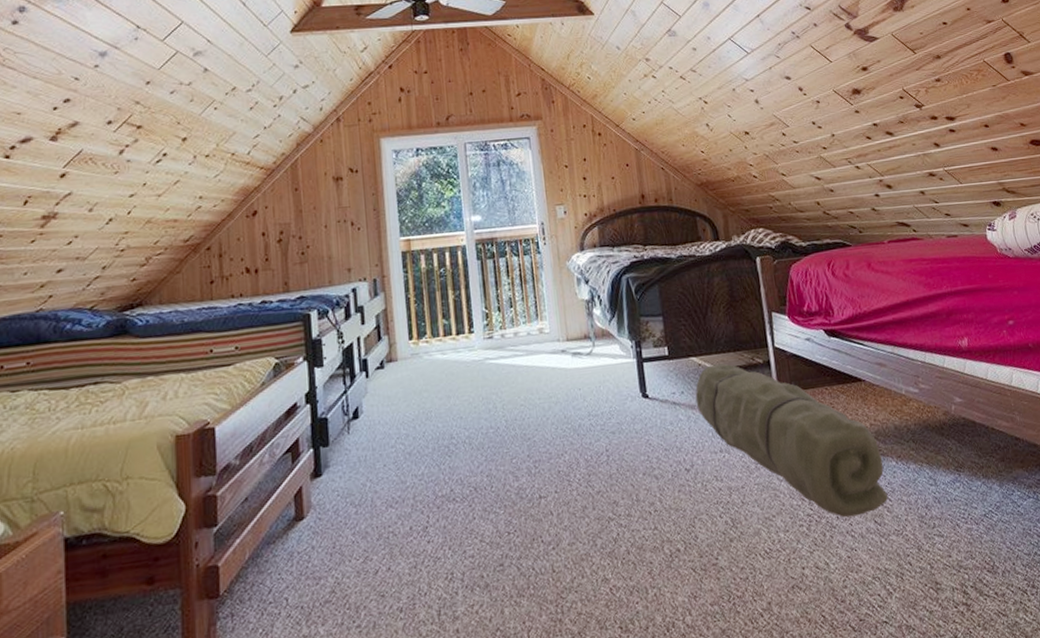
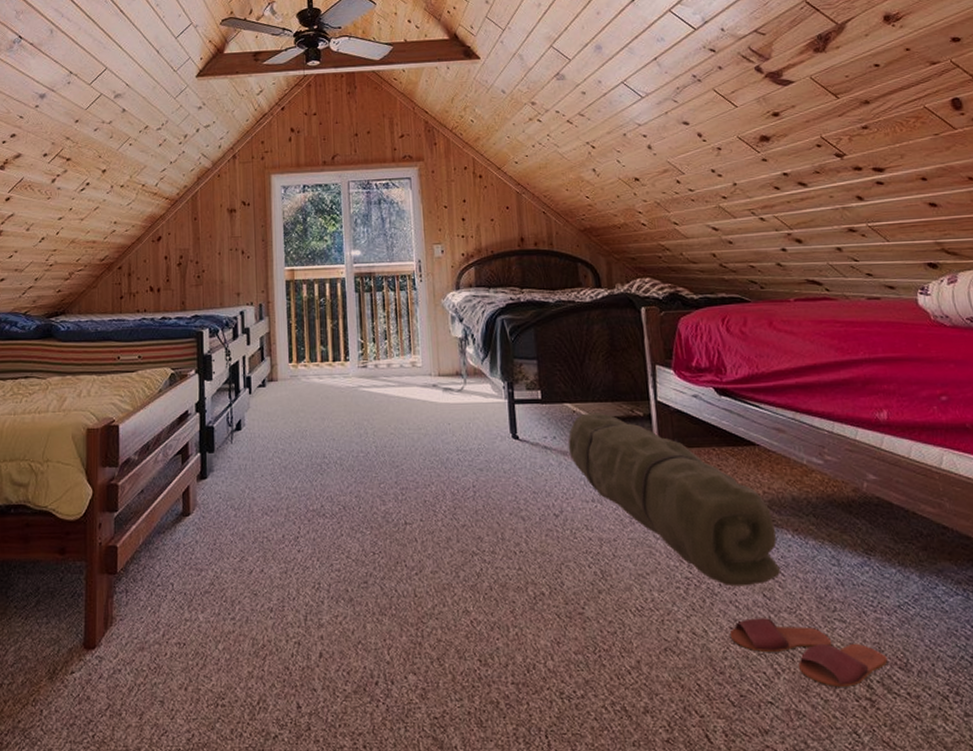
slippers: none [848,542,979,598] -> present [729,618,888,687]

